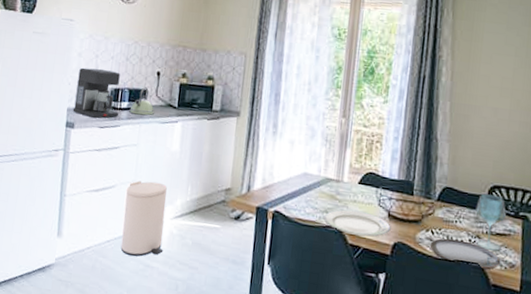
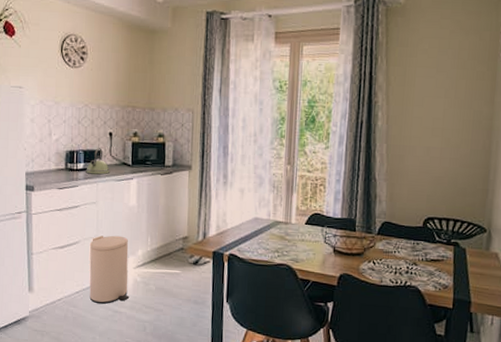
coffee maker: present [72,67,120,118] -> none [31,133,75,180]
plate: present [323,209,391,237] -> none [275,248,337,271]
plate: present [429,238,501,270] -> none [372,267,436,292]
wine glass: present [475,193,507,251] -> none [412,225,440,275]

